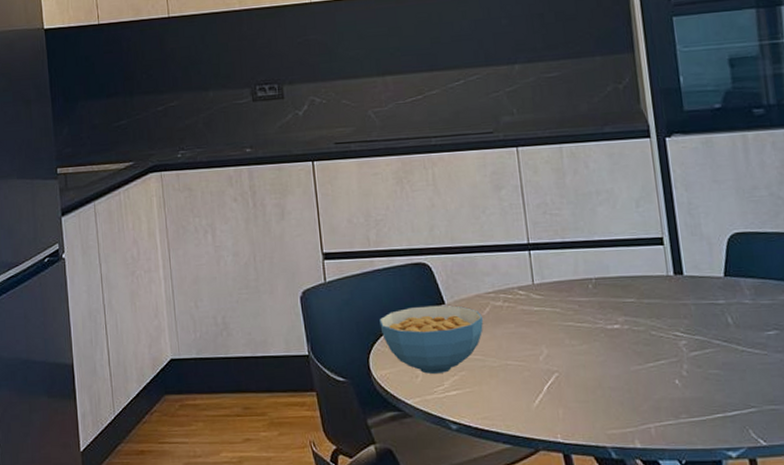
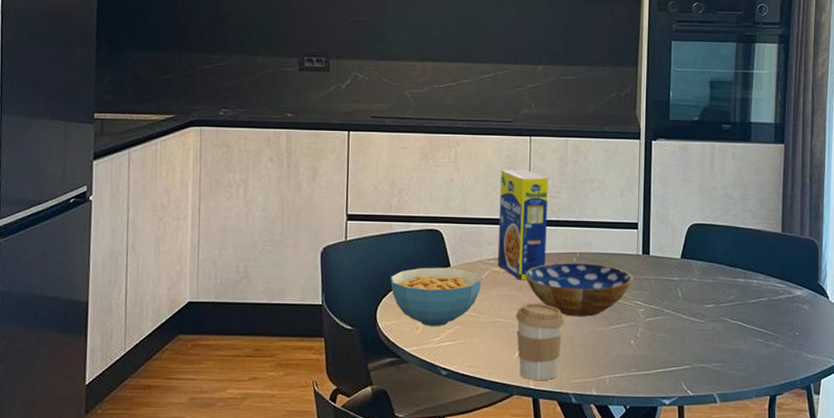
legume: none [487,184,556,315] -> present [497,168,549,280]
coffee cup: none [528,340,590,432] -> present [515,303,566,380]
bowl: none [532,289,667,355] -> present [525,262,633,317]

